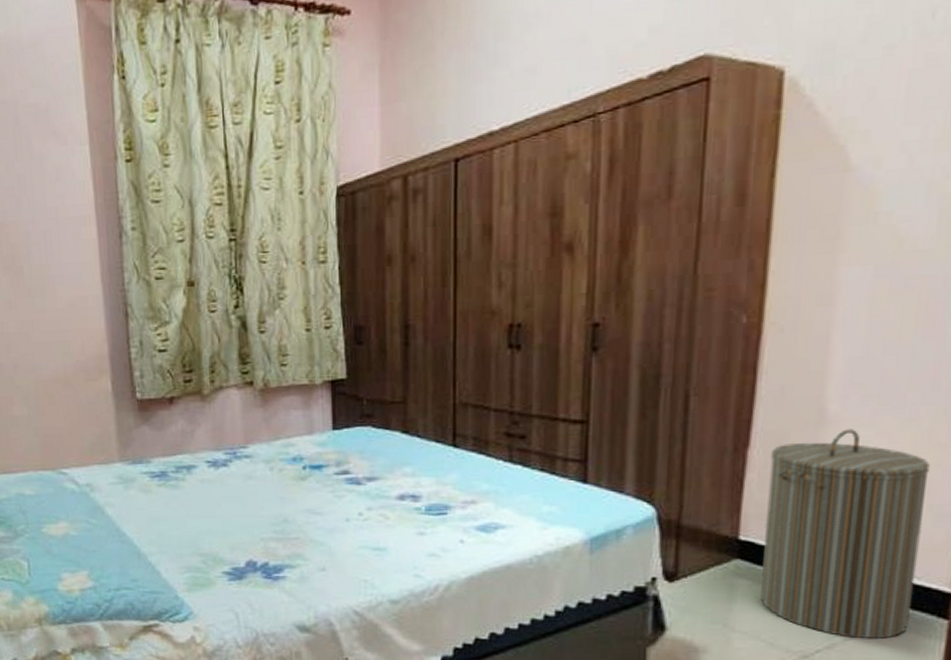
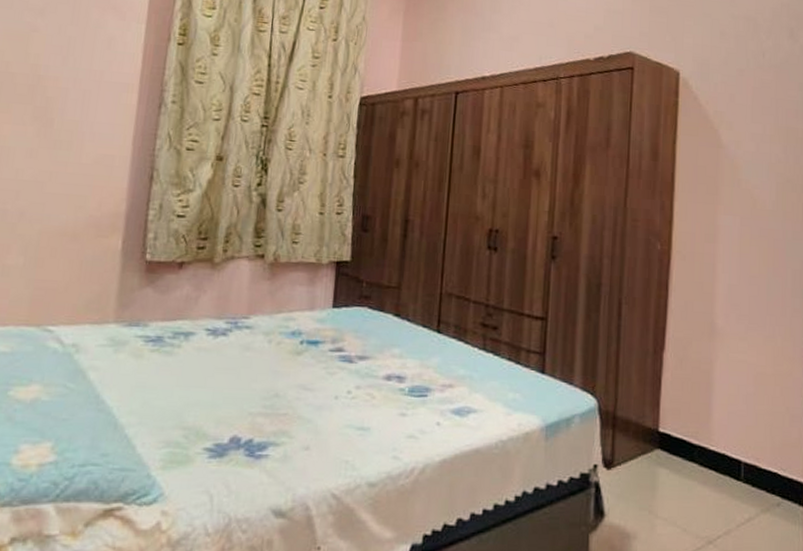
laundry hamper: present [760,429,930,638] -> none [676,341,785,525]

